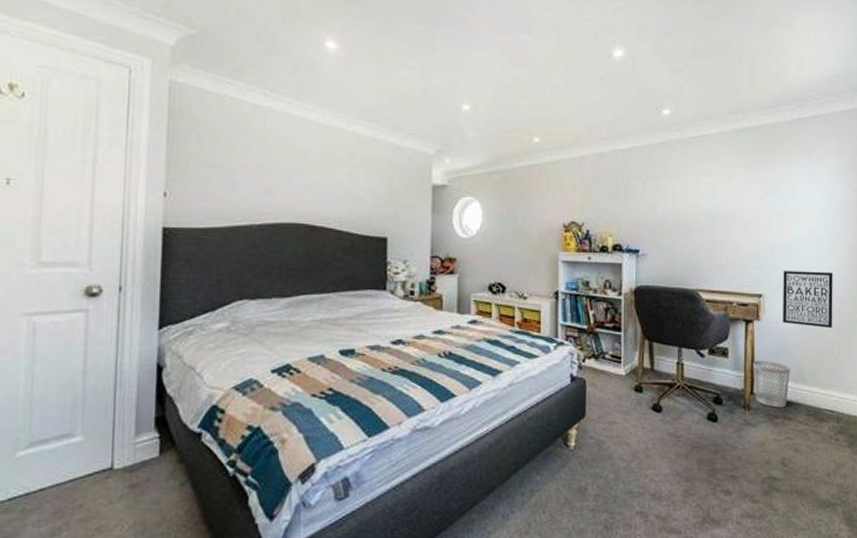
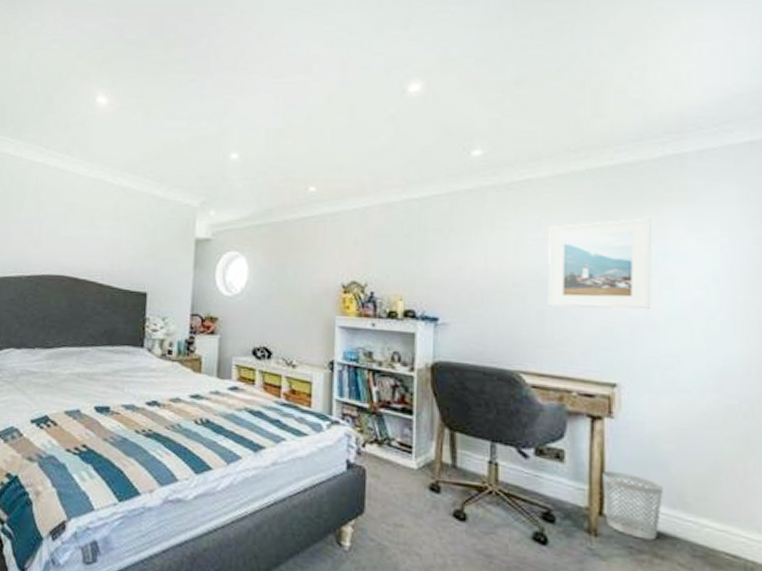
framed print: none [717,166,784,238] -> present [548,217,652,310]
wall art: present [783,271,833,329] -> none [650,354,735,439]

